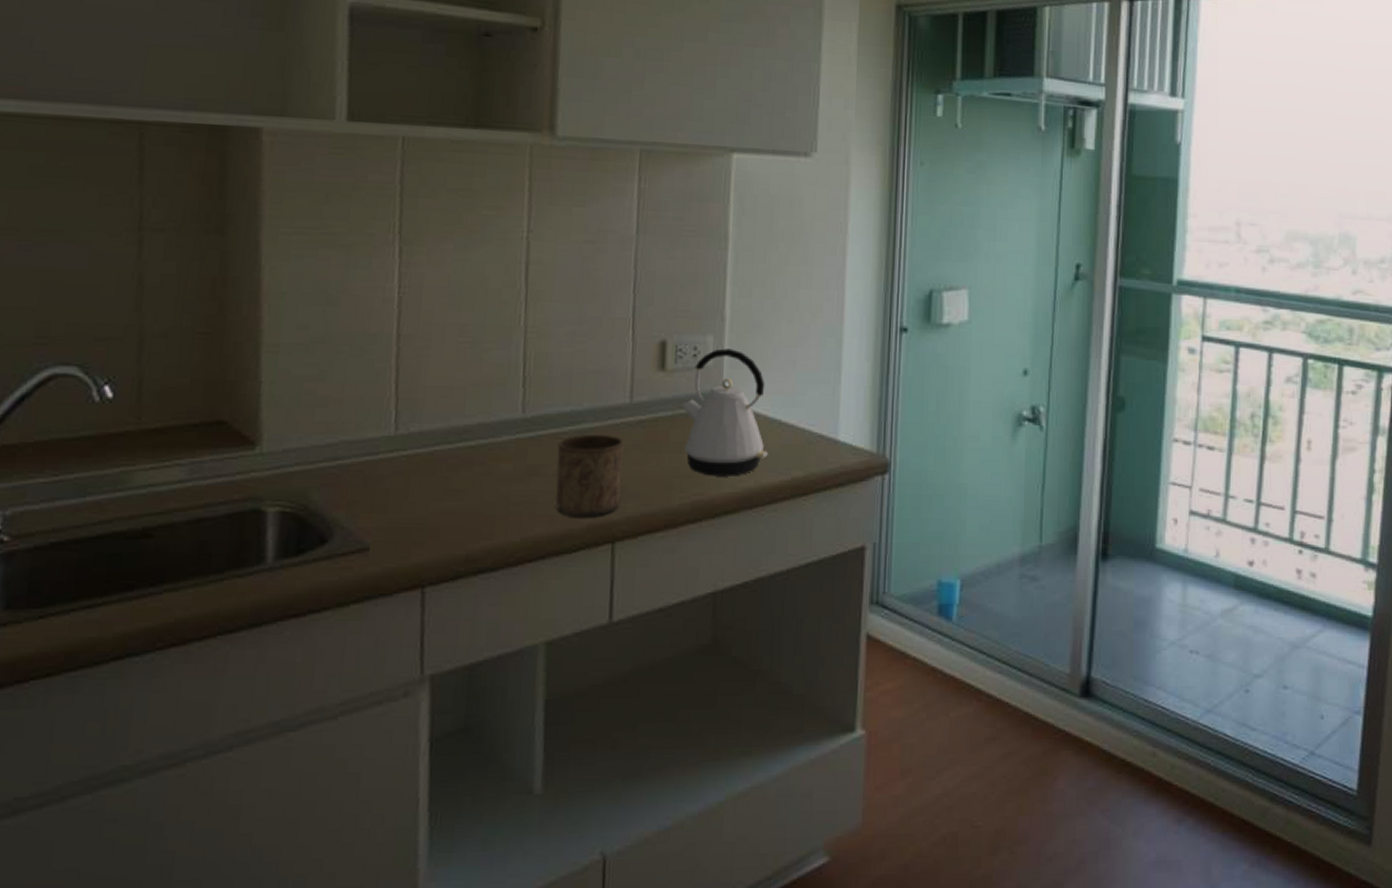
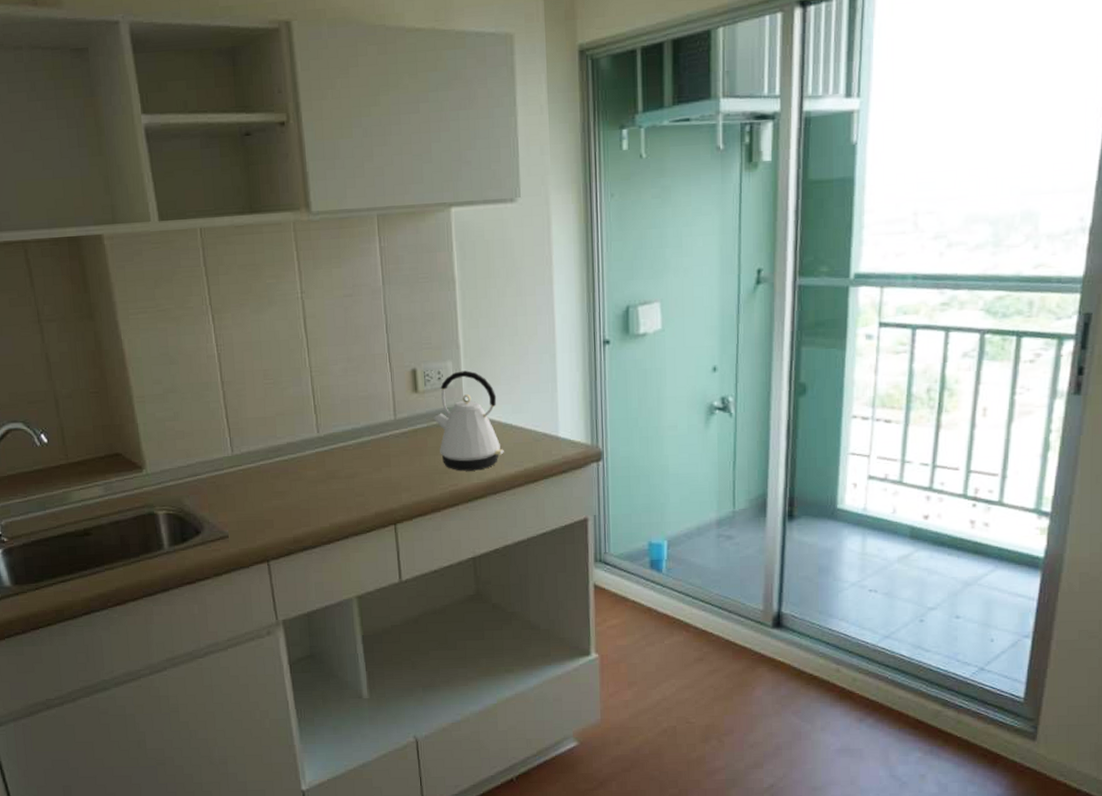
cup: present [555,435,624,517] -> none [346,445,396,507]

